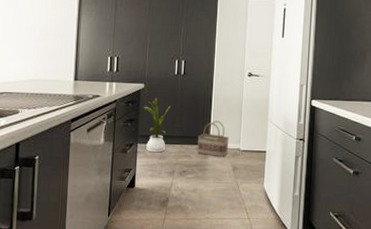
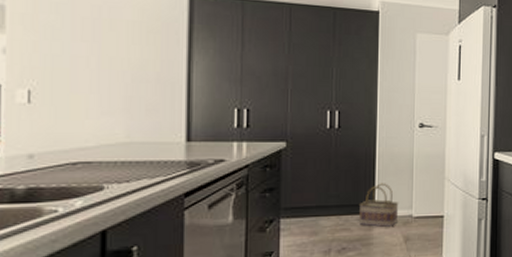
house plant: present [143,97,172,153] -> none [286,158,324,229]

